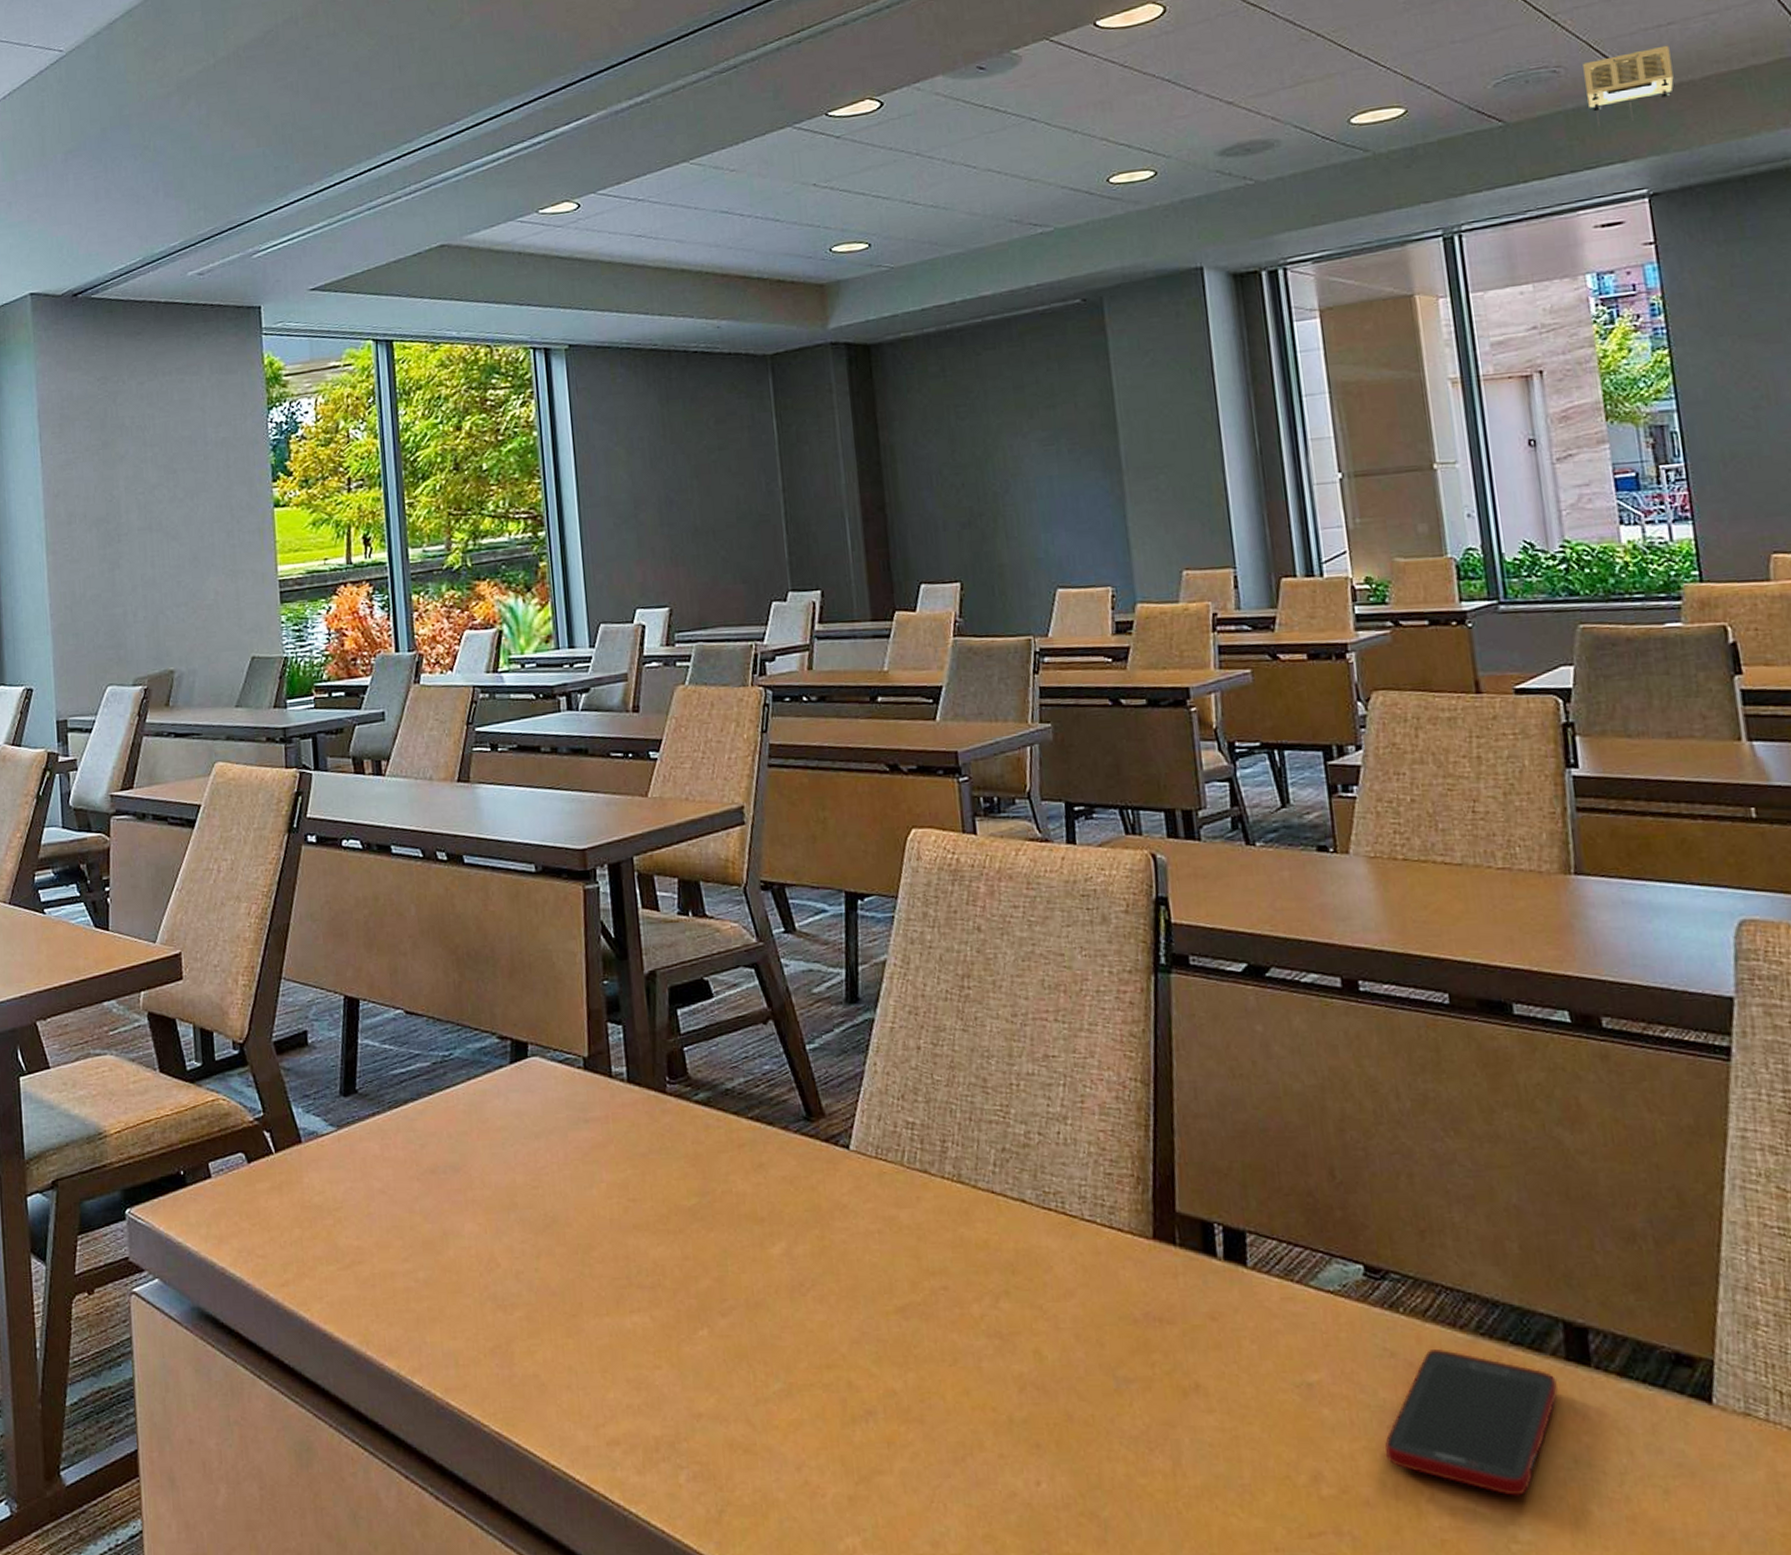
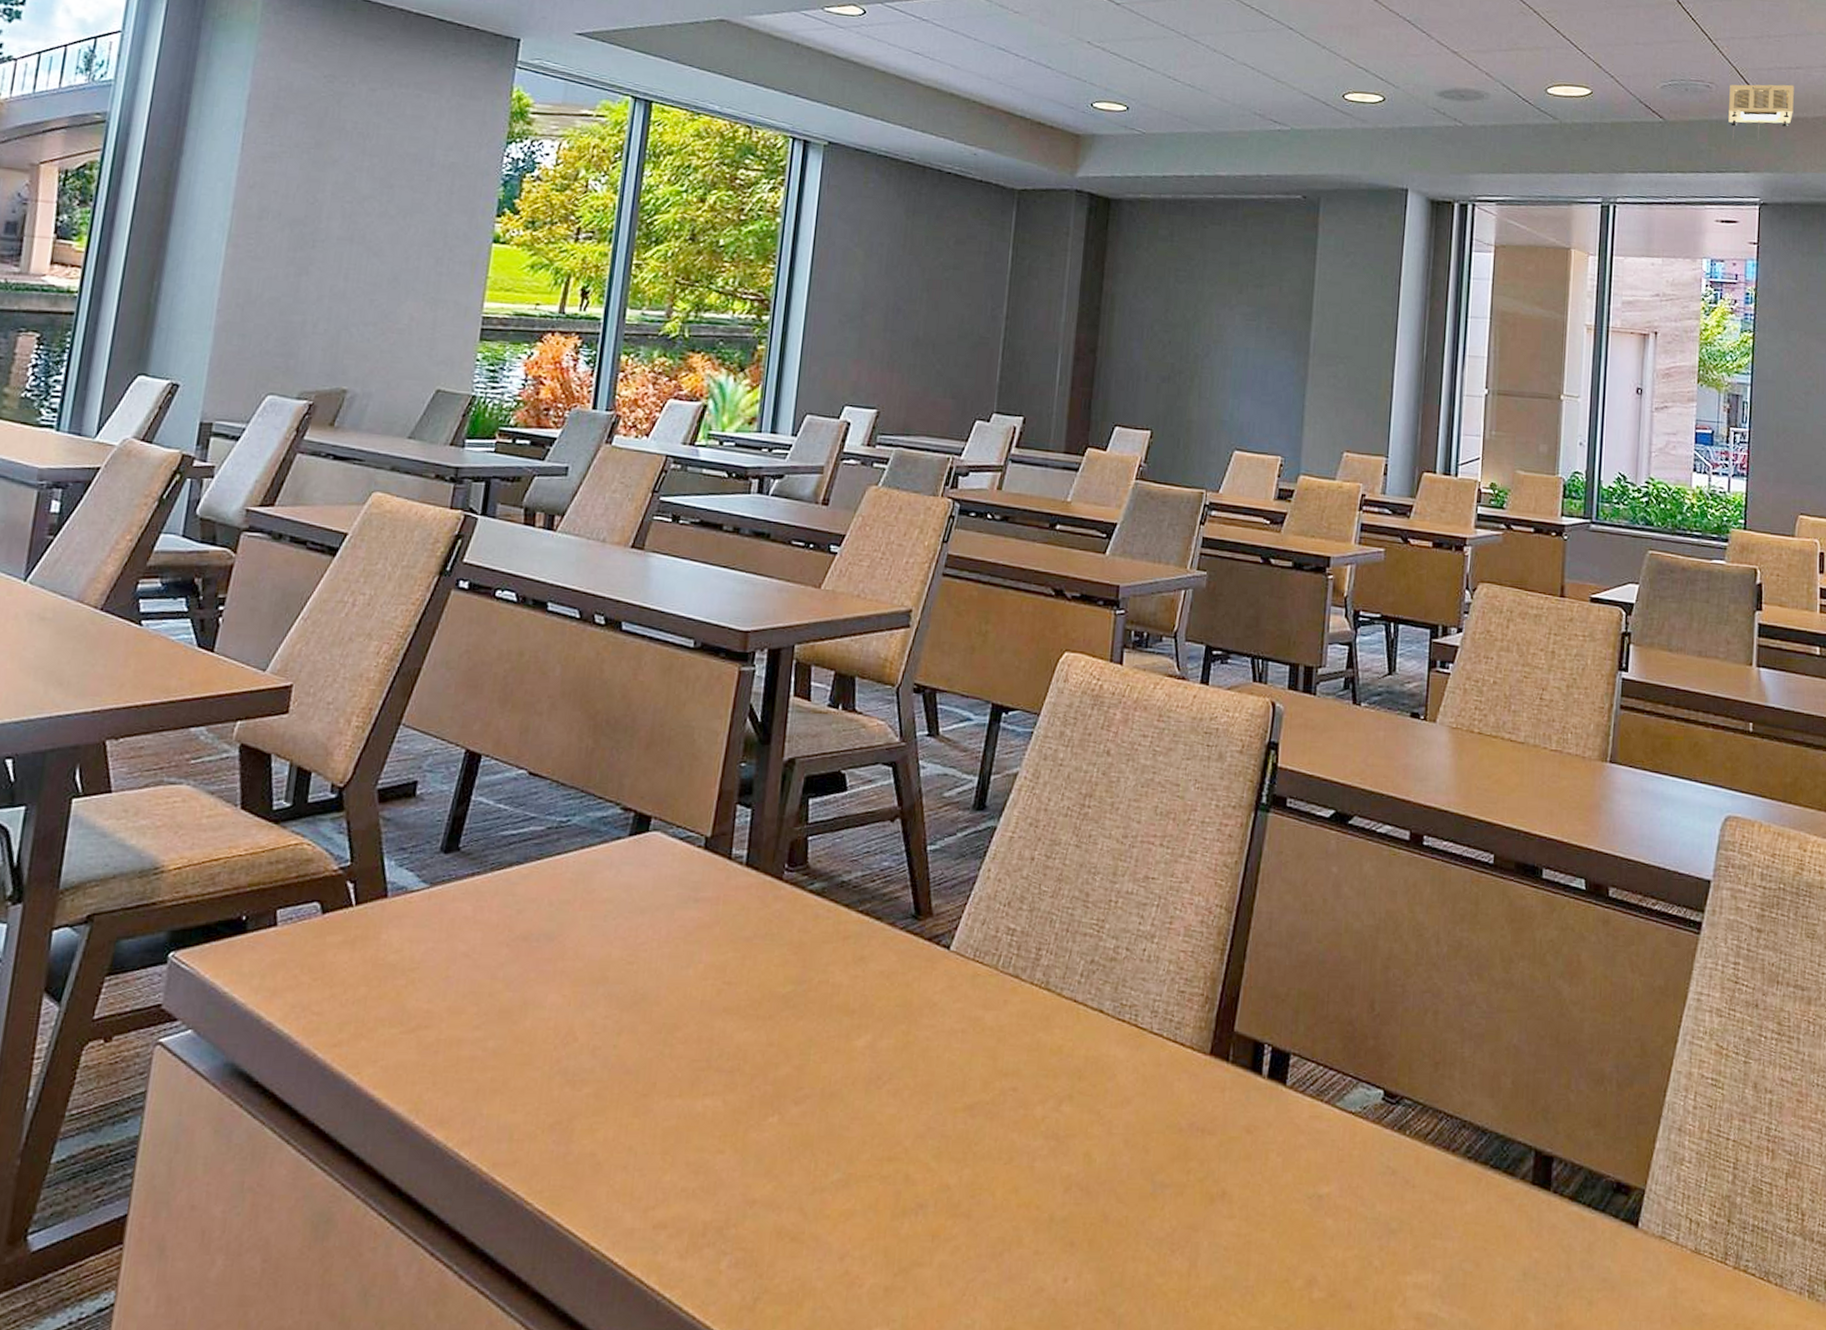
cell phone: present [1384,1349,1559,1496] -> none [1372,1170,1522,1304]

